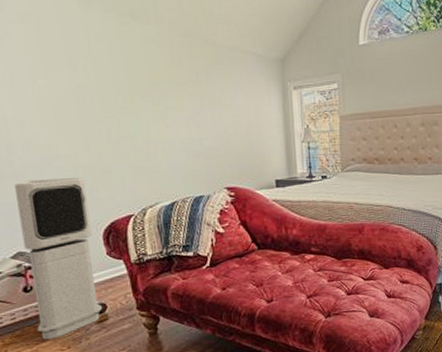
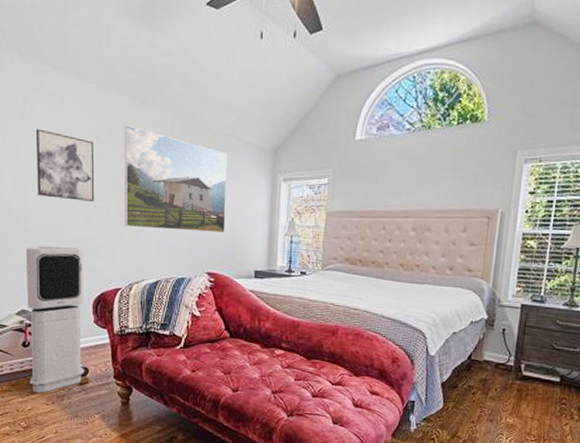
wall art: none [9,52,92,127] -> present [35,129,95,201]
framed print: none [116,43,240,150] -> present [124,125,228,233]

